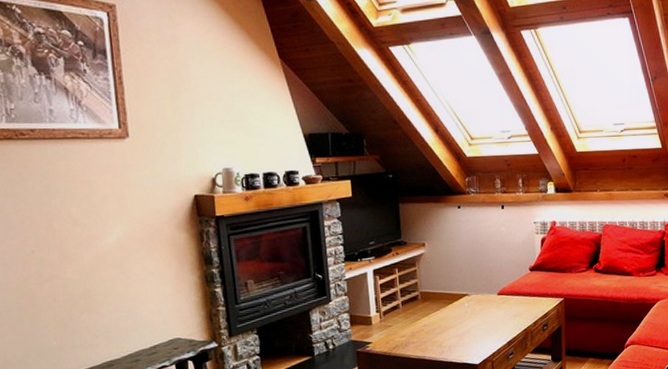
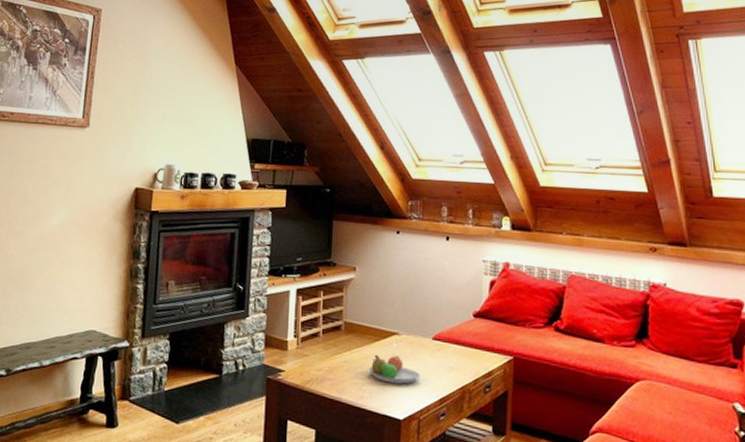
fruit bowl: none [445,313,490,337] -> present [368,354,420,384]

